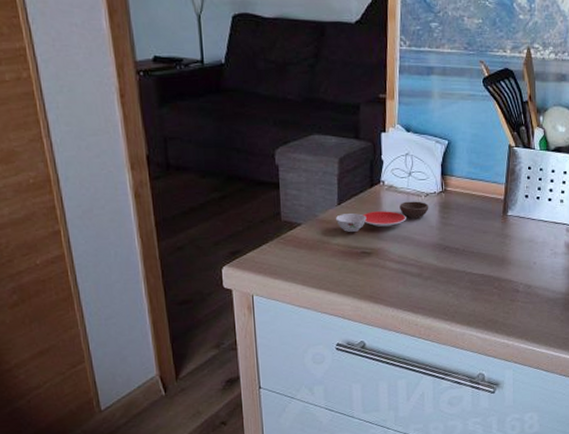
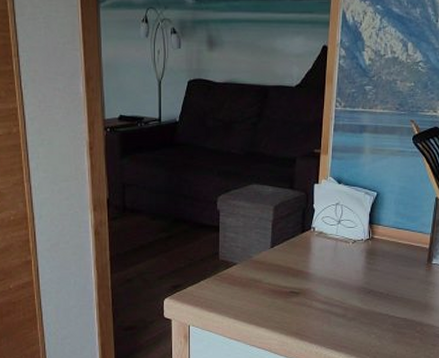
bowl: present [336,201,429,232] -> none [269,247,356,273]

